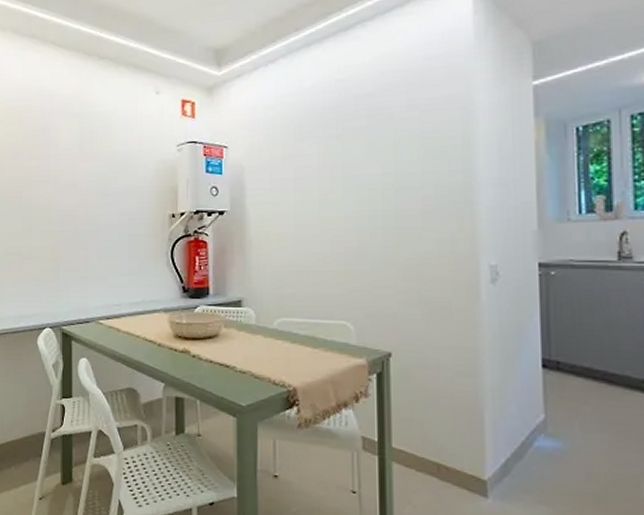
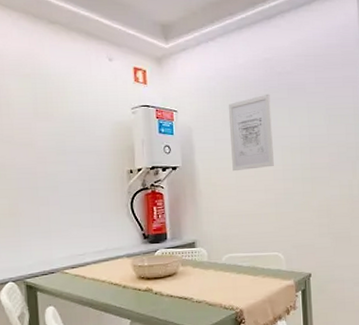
wall art: none [288,122,345,218] -> present [228,93,274,172]

